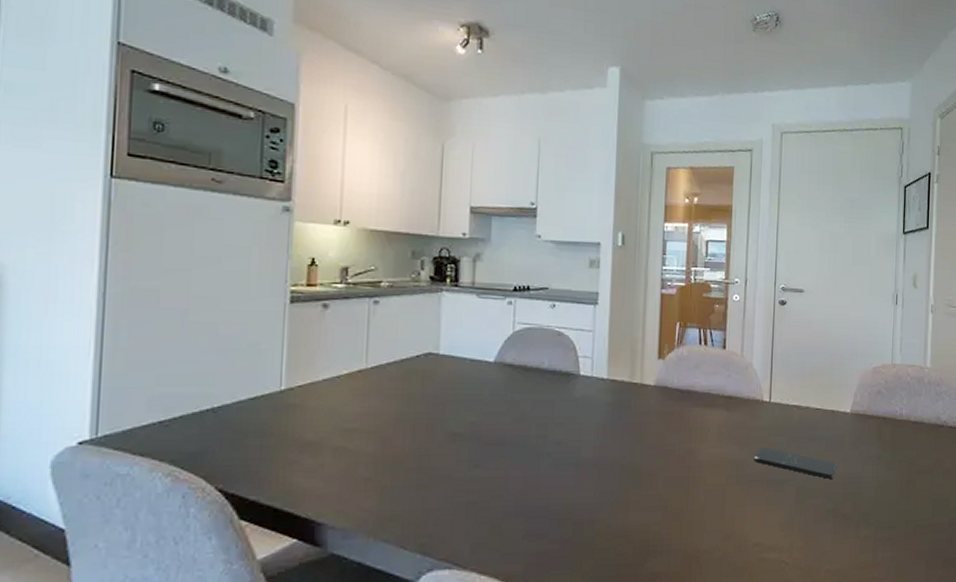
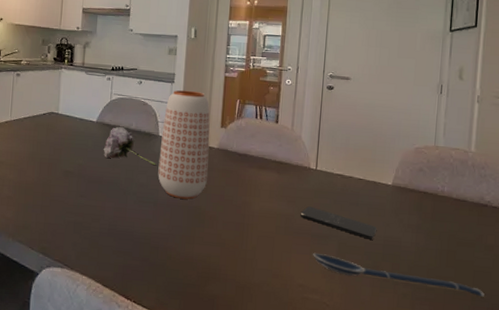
flower: none [504,367,578,415] -> present [103,127,156,166]
vase: none [580,313,645,455] -> present [158,90,210,200]
spoon: none [769,502,943,527] -> present [313,252,484,297]

